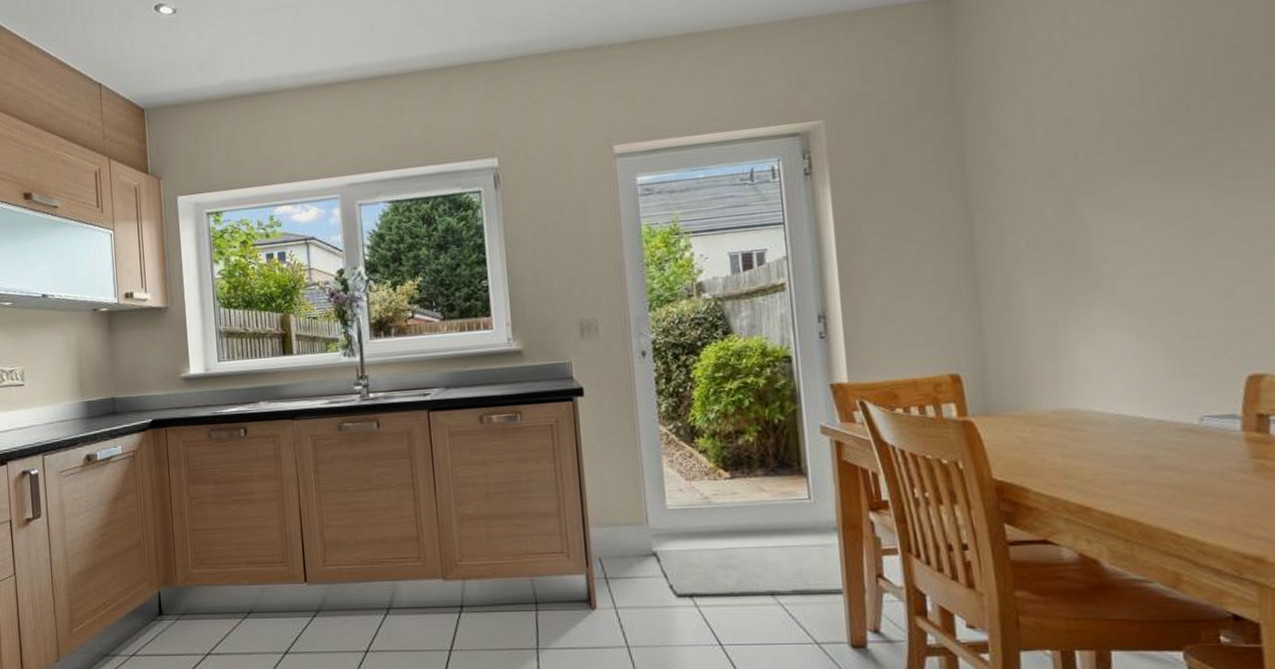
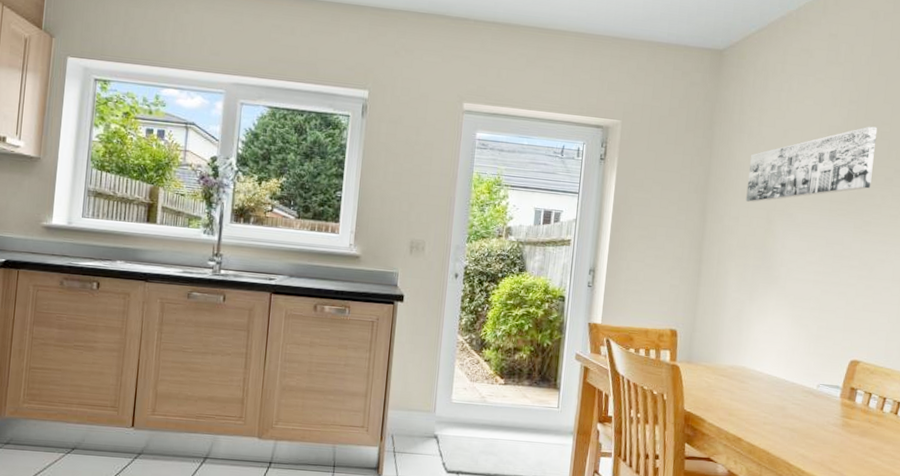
wall art: none [1023,41,1227,187] -> present [745,126,878,203]

